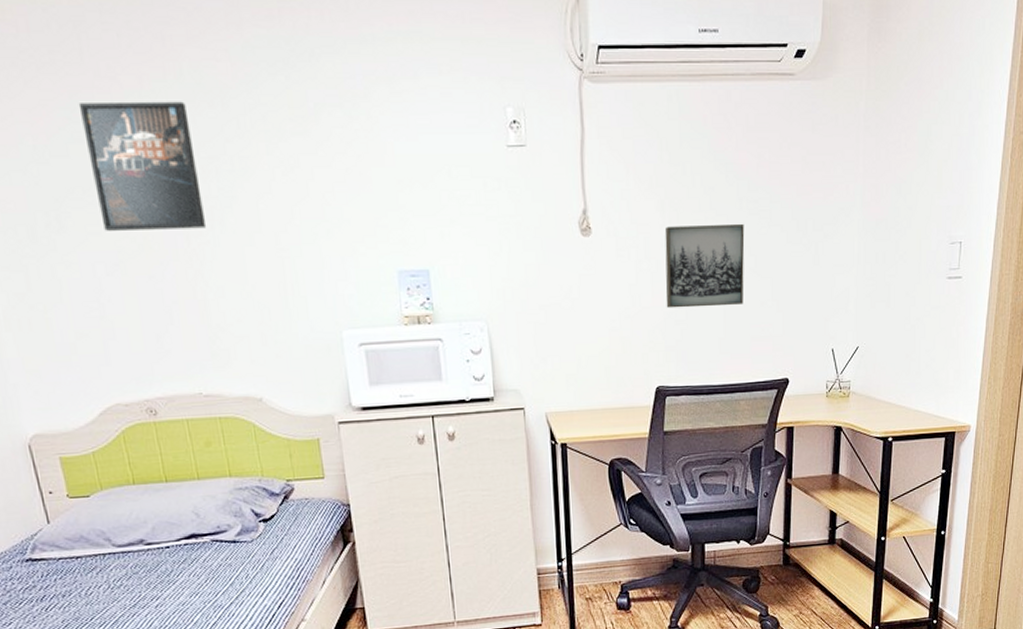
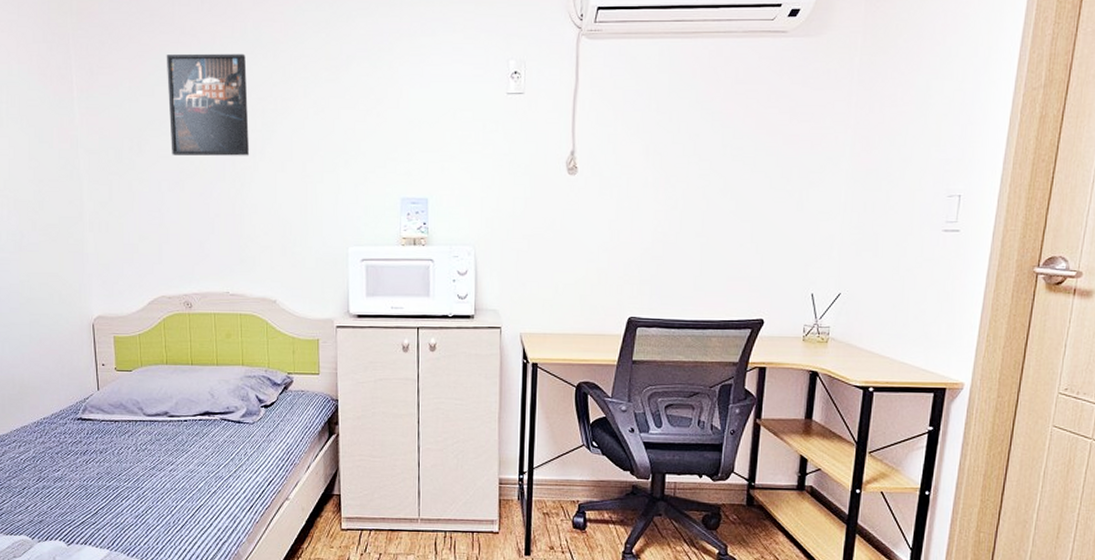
wall art: present [664,223,745,309] -> none [644,168,727,246]

